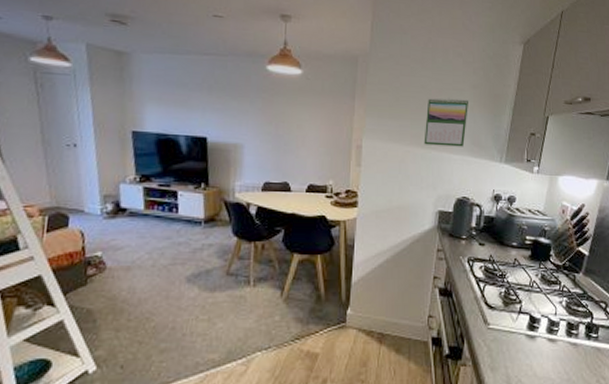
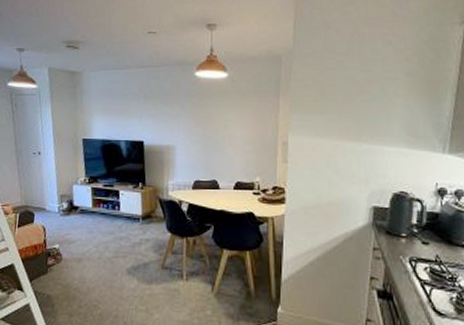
calendar: present [424,98,468,147] -> none [353,88,402,139]

